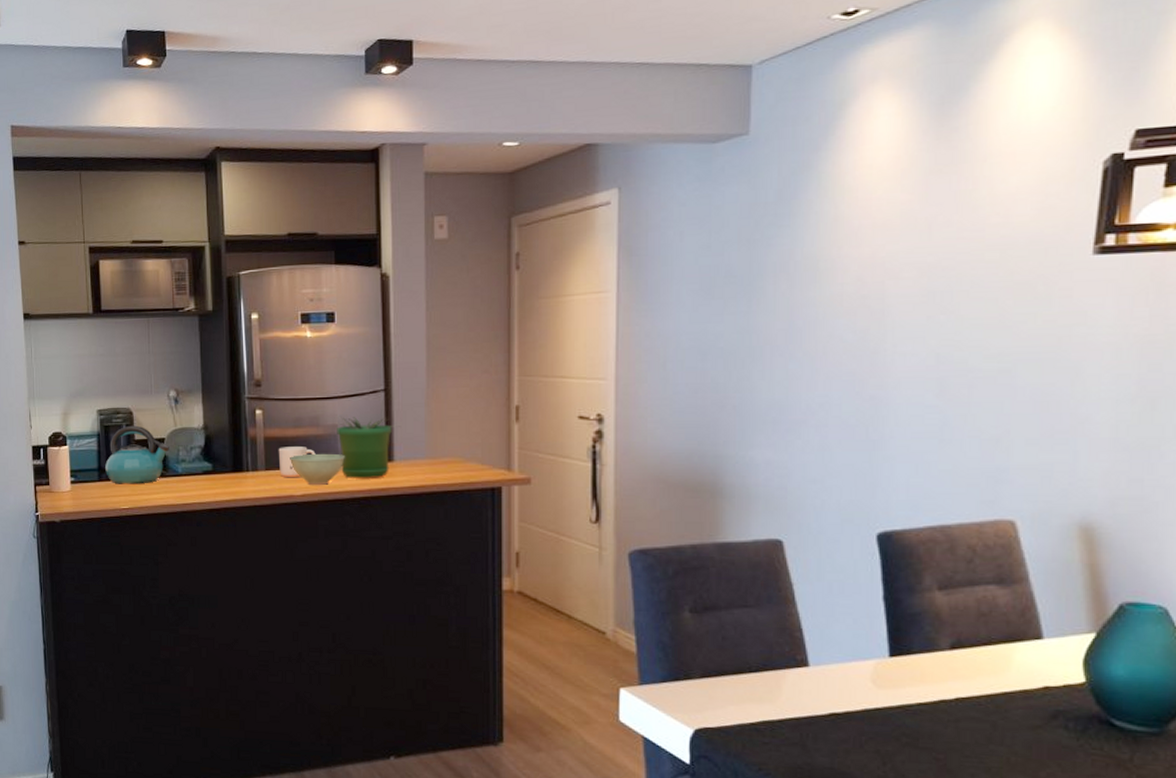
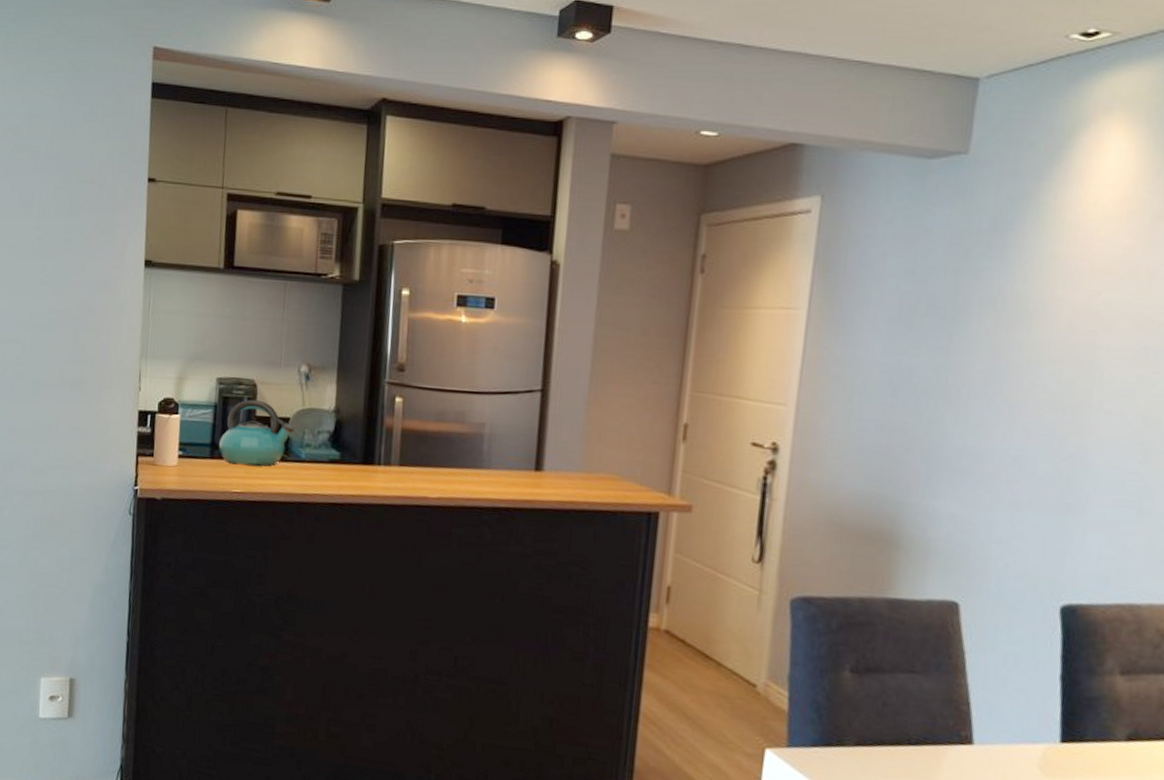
mug: present [278,447,316,478] -> none [415,441,458,478]
bowl: present [290,453,345,486] -> none [428,452,490,491]
planter: present [336,417,400,478] -> none [483,415,554,488]

